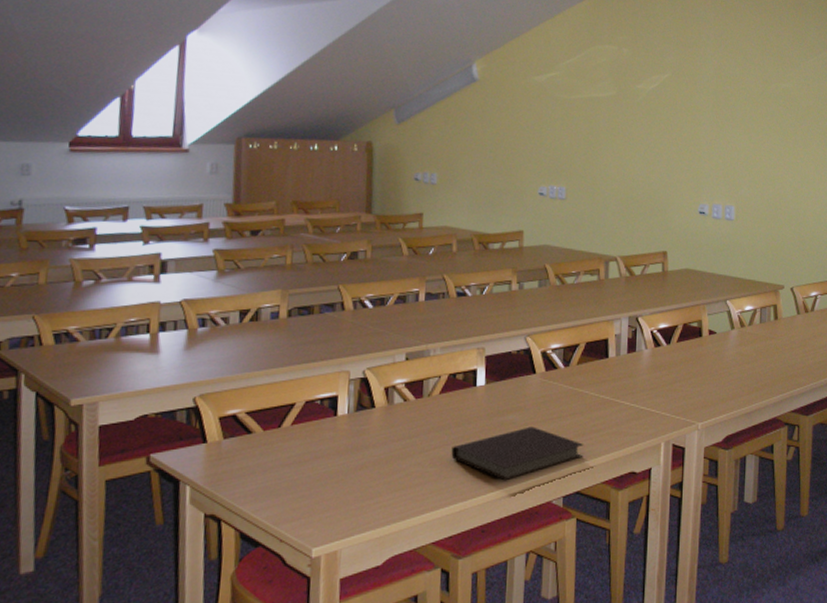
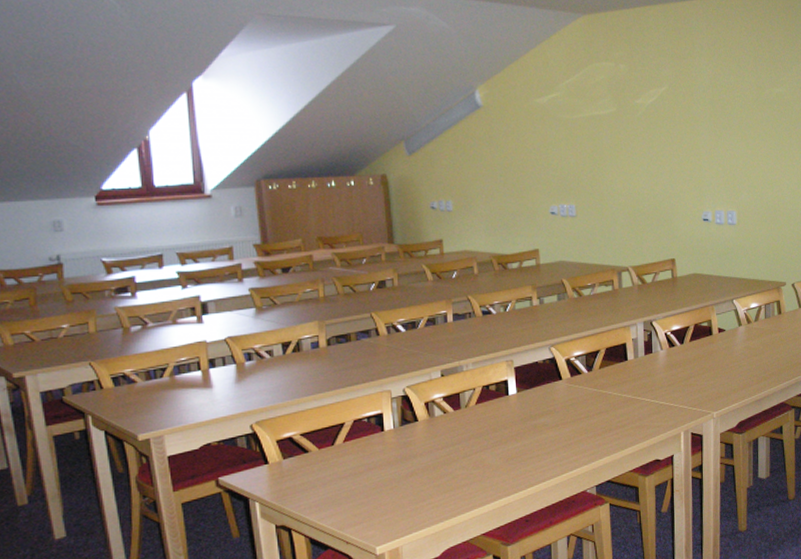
notebook: present [451,426,584,481] -> none [492,427,611,477]

